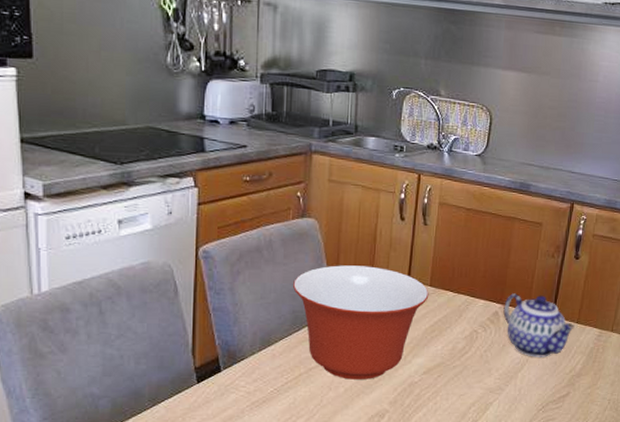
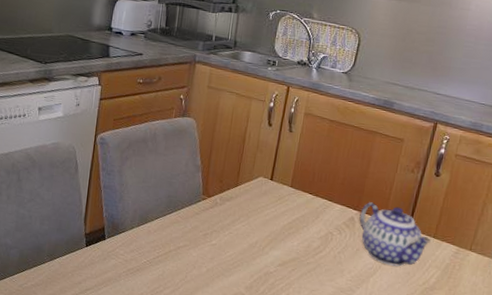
mixing bowl: present [293,265,429,379] -> none [170,160,290,264]

